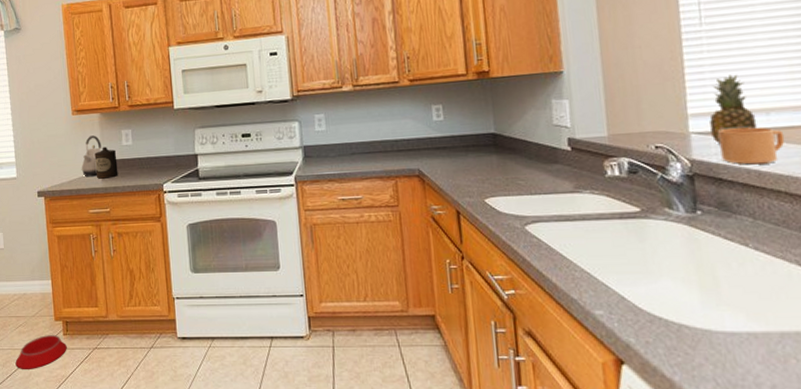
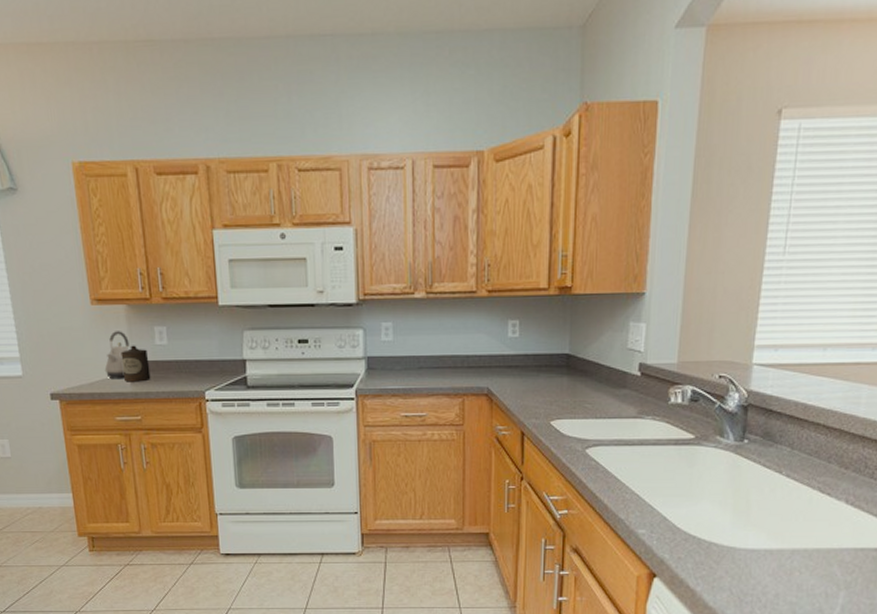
pet bowl: present [15,335,67,369] -> none [33,551,94,586]
fruit: present [709,74,758,145] -> none [771,308,814,377]
mug: present [718,127,785,165] -> none [776,362,835,398]

